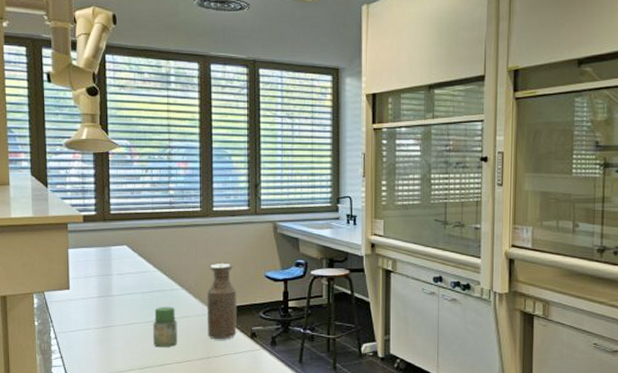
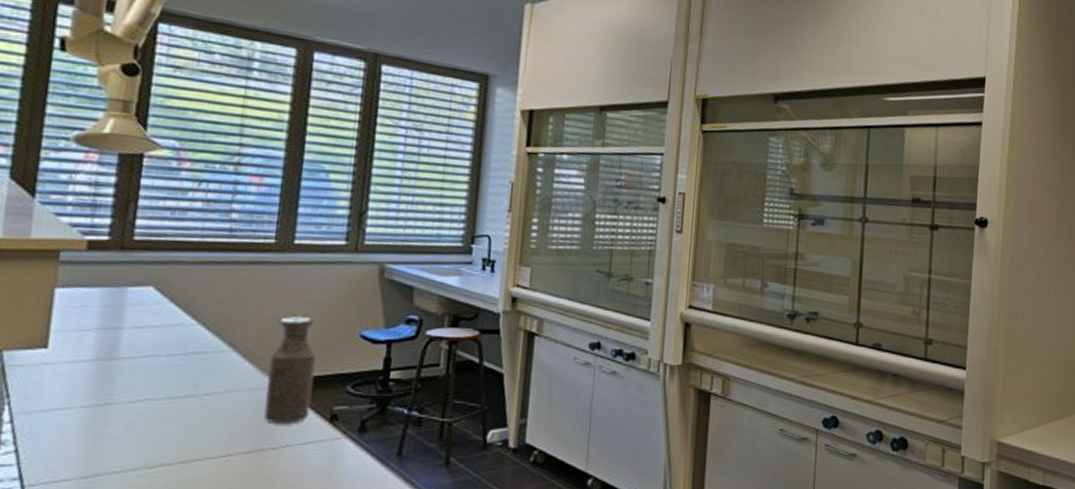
jar: present [153,306,178,348] -> none [176,375,219,436]

